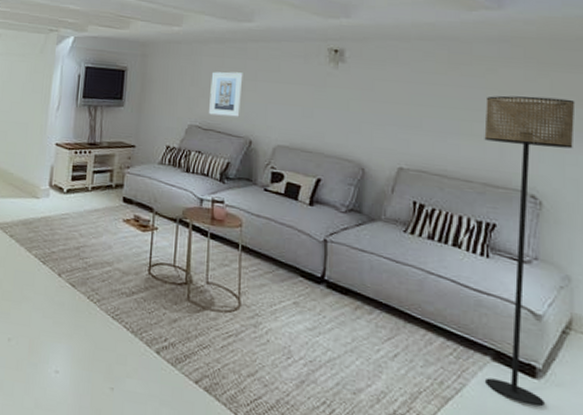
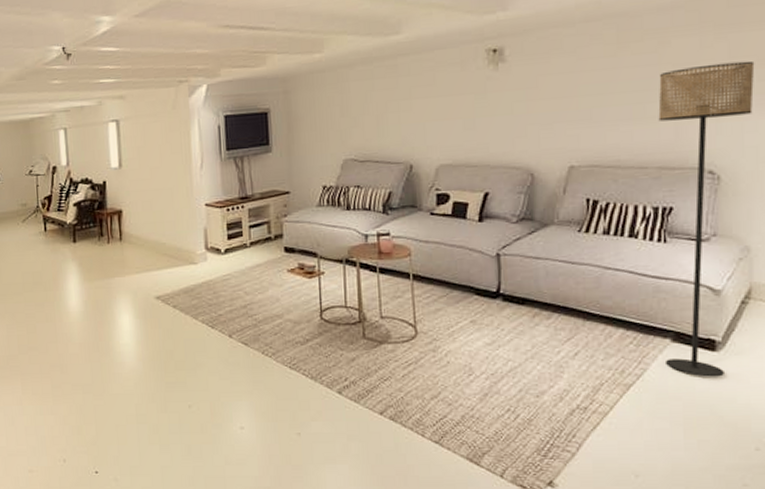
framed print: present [209,71,243,117] -> none [362,92,398,145]

